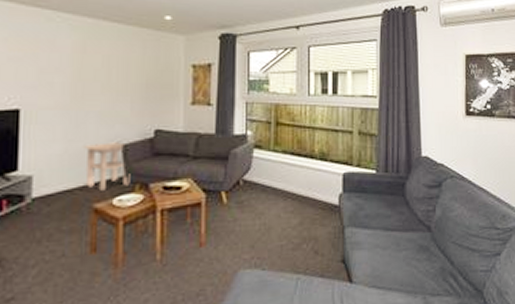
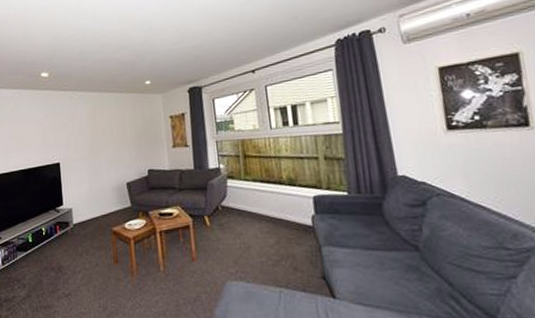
side table: present [82,142,131,191] -> none [100,181,135,218]

